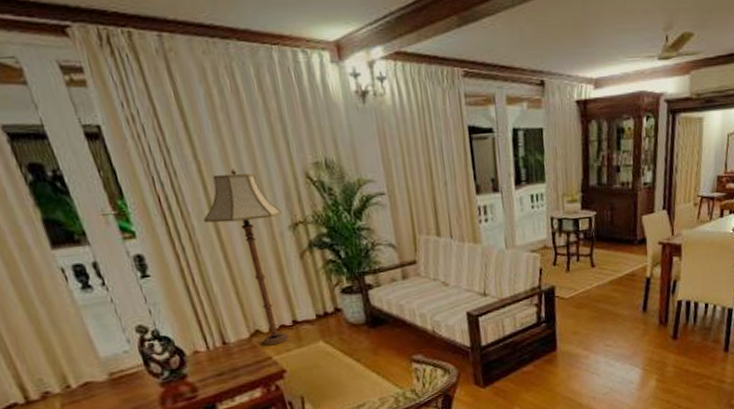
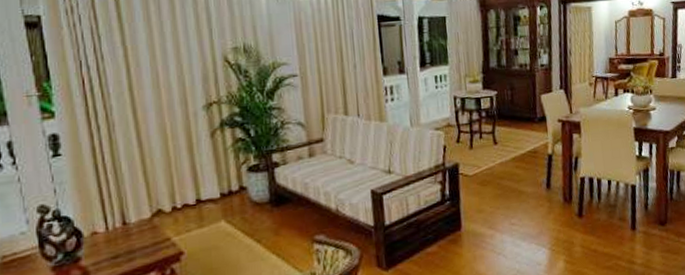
floor lamp: present [203,169,289,345] -> none [122,53,198,226]

